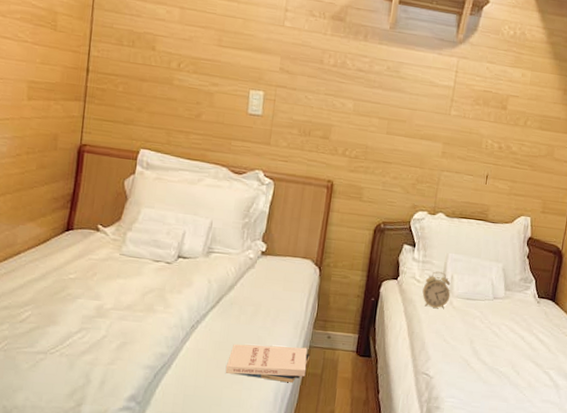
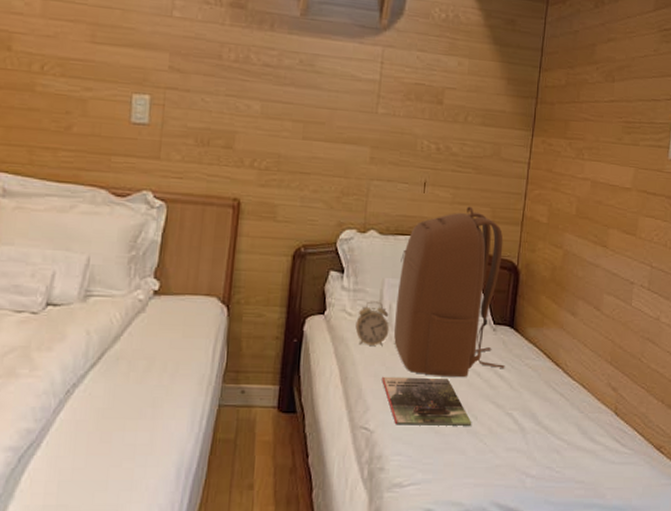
books: present [225,344,311,384] -> none [111,407,220,454]
magazine: none [442,333,515,379] -> present [382,376,472,426]
backpack: none [453,197,551,339] -> present [394,206,505,377]

